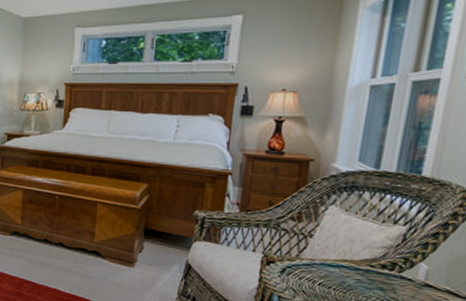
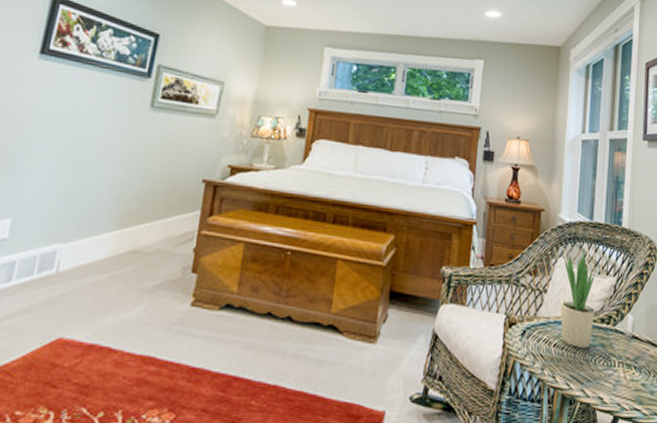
potted plant: none [328,196,377,290] -> present [560,247,596,348]

